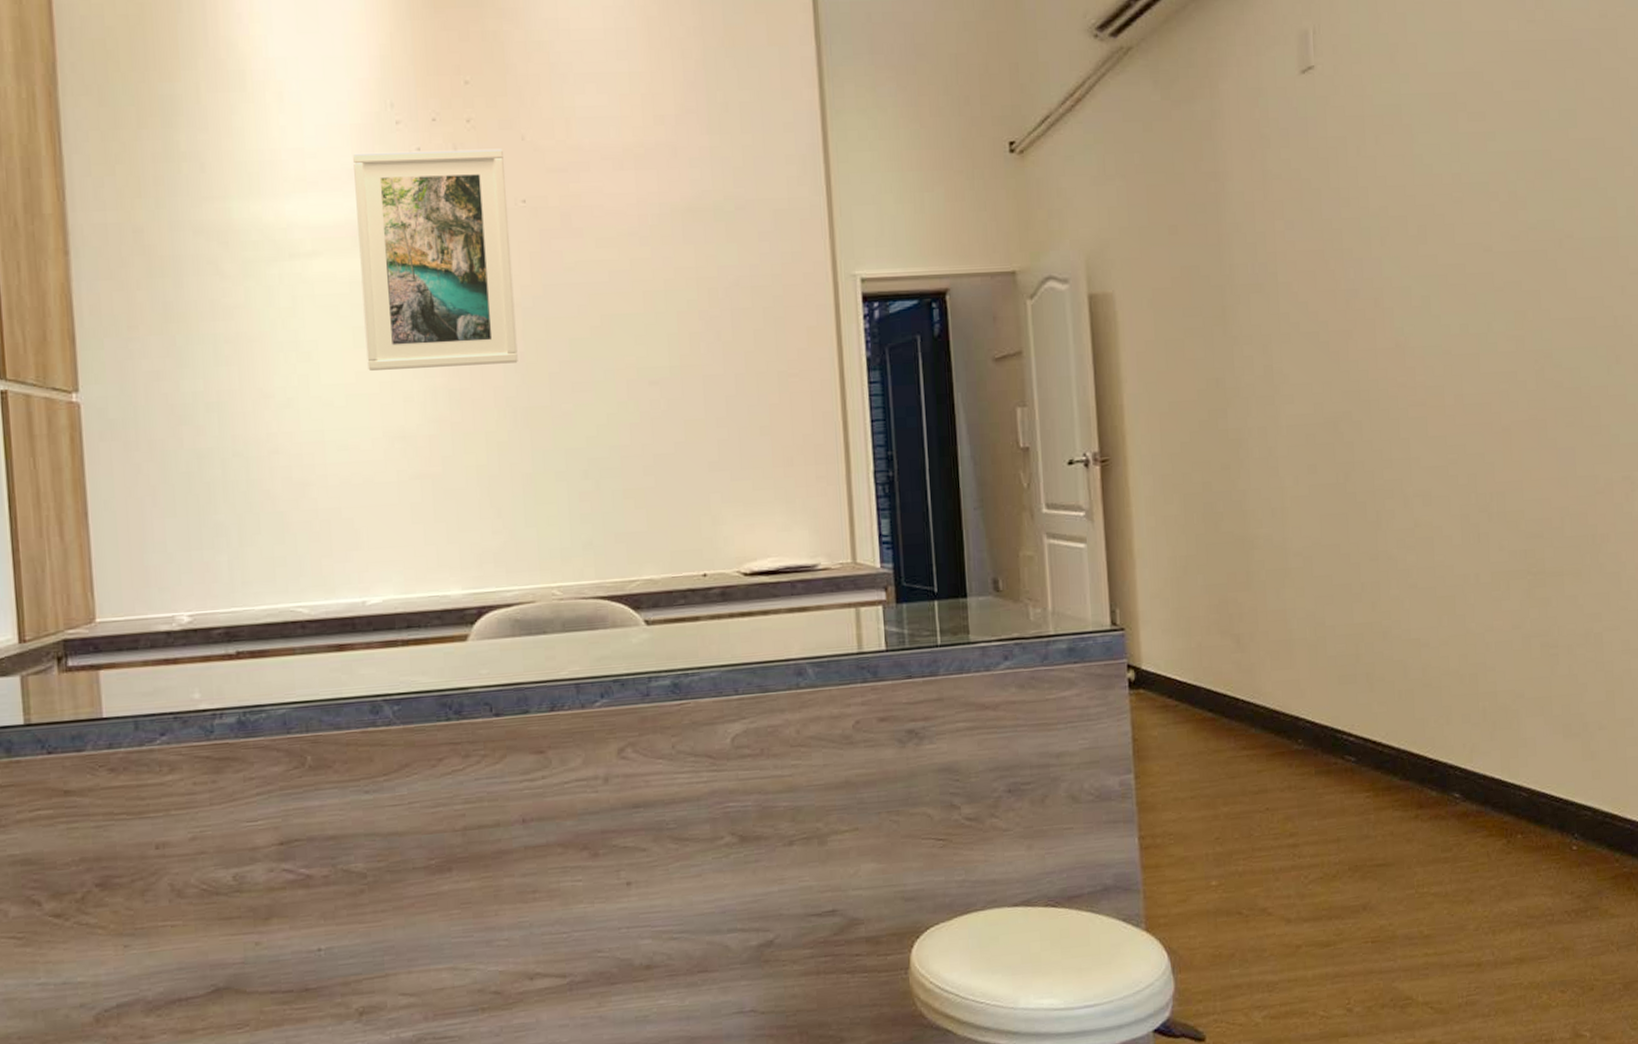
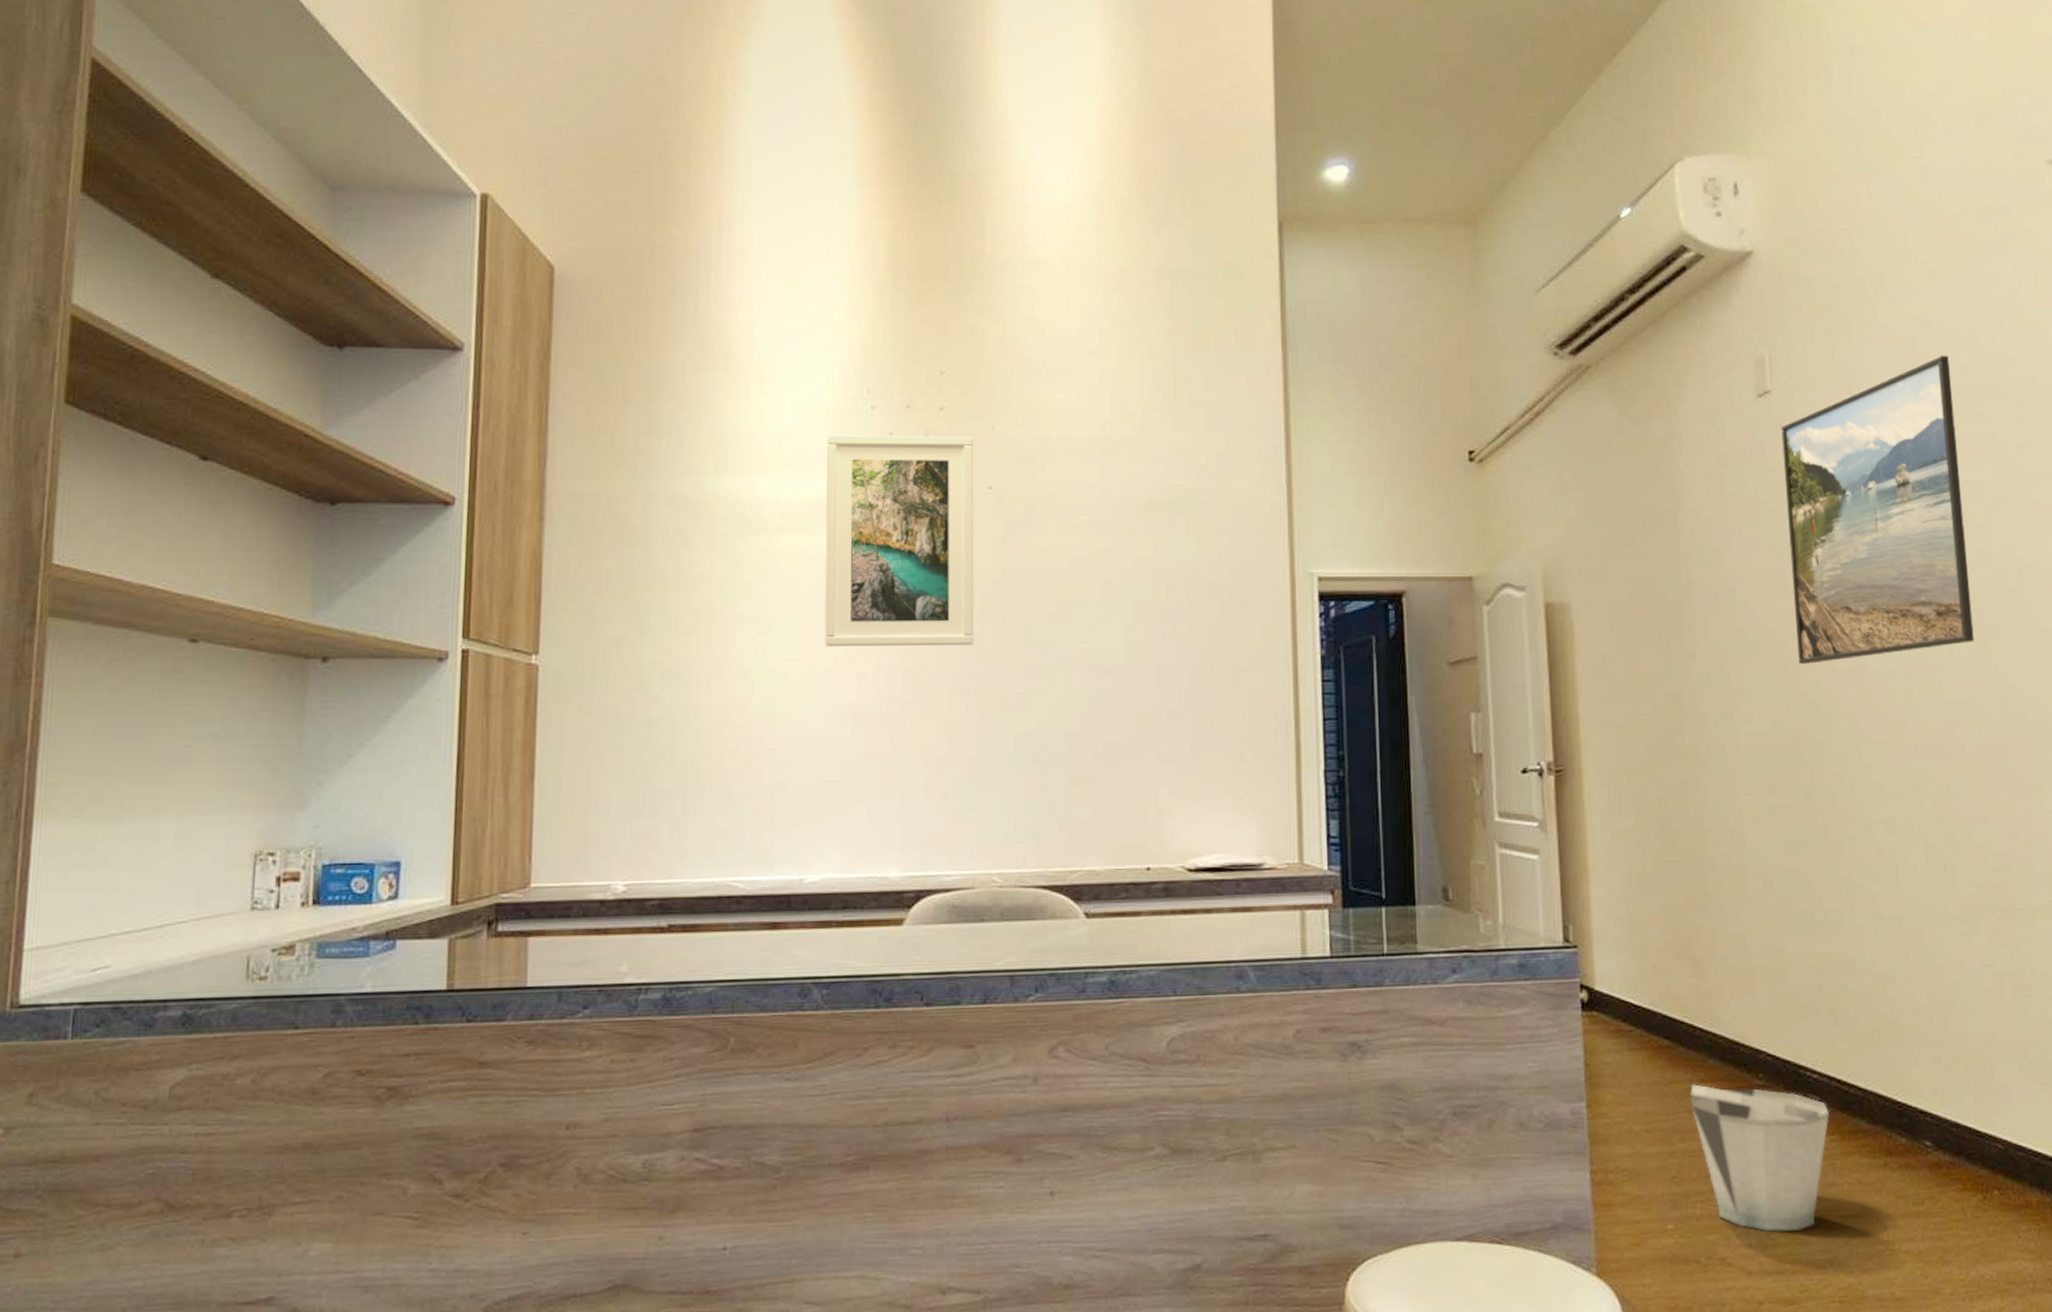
bucket: none [1233,752,1364,883] -> present [1690,1084,1829,1232]
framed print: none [1324,22,1513,345] -> present [1781,356,1974,665]

